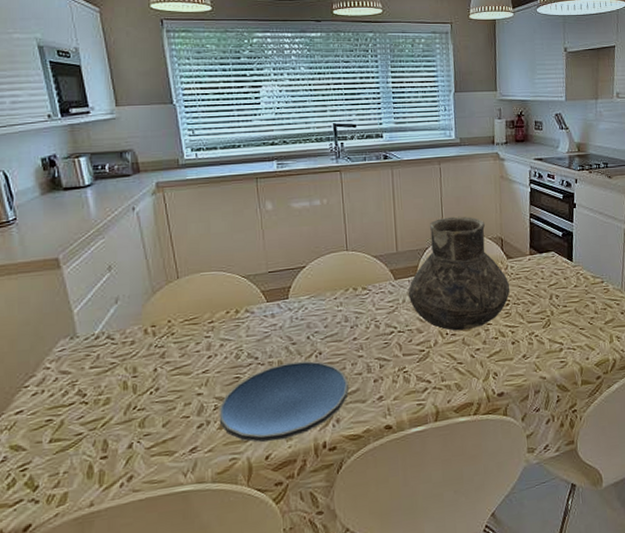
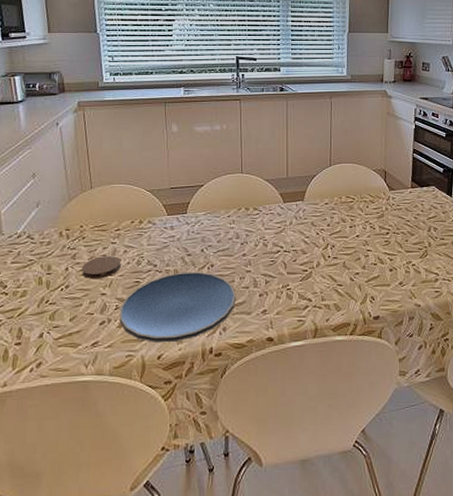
coaster: none [173,351,219,379] -> present [82,256,122,280]
vase: present [408,216,510,331] -> none [295,147,391,255]

